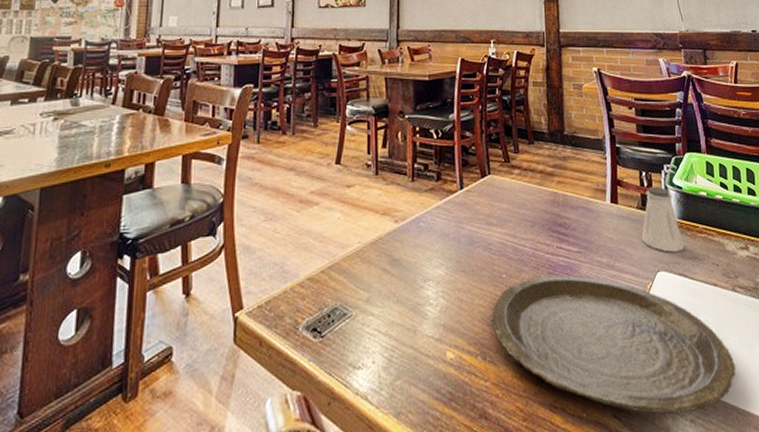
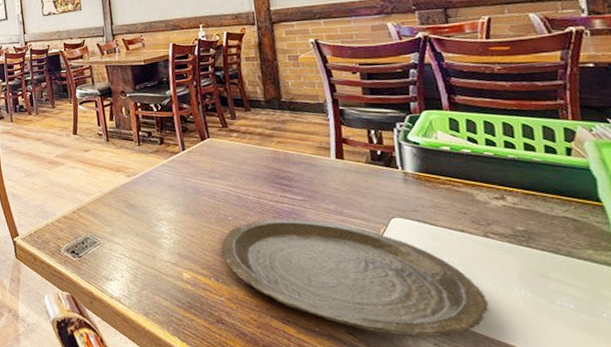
saltshaker: present [641,186,685,252] -> none [372,143,424,201]

